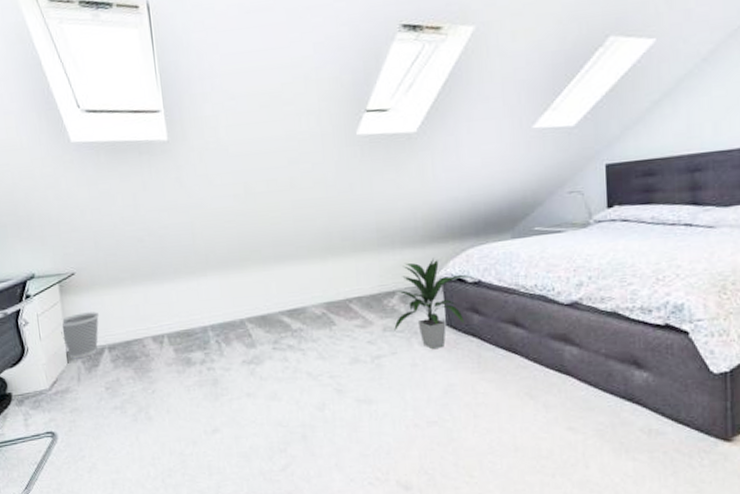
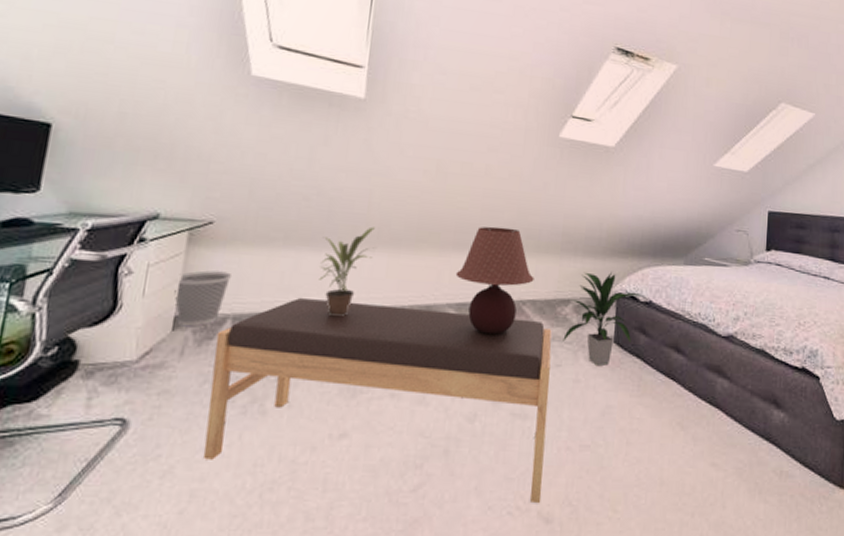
bench: none [100,315,398,475] -> present [203,298,552,504]
potted plant: none [161,254,207,337] -> present [318,226,375,317]
table lamp: none [281,233,356,334] -> present [455,226,534,335]

